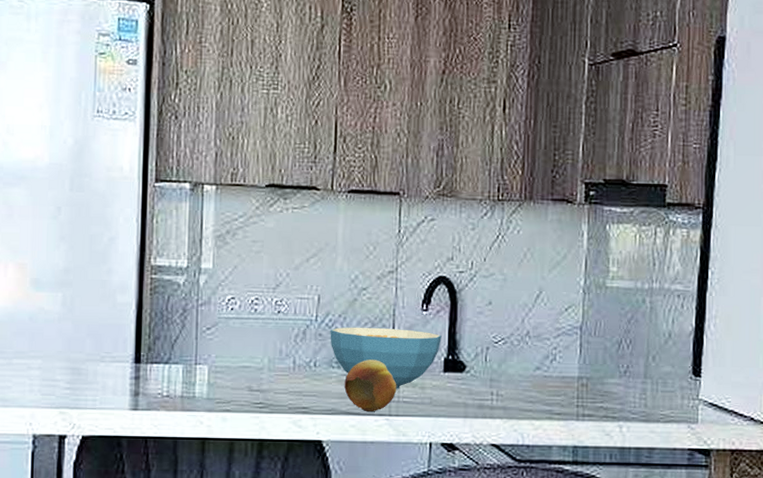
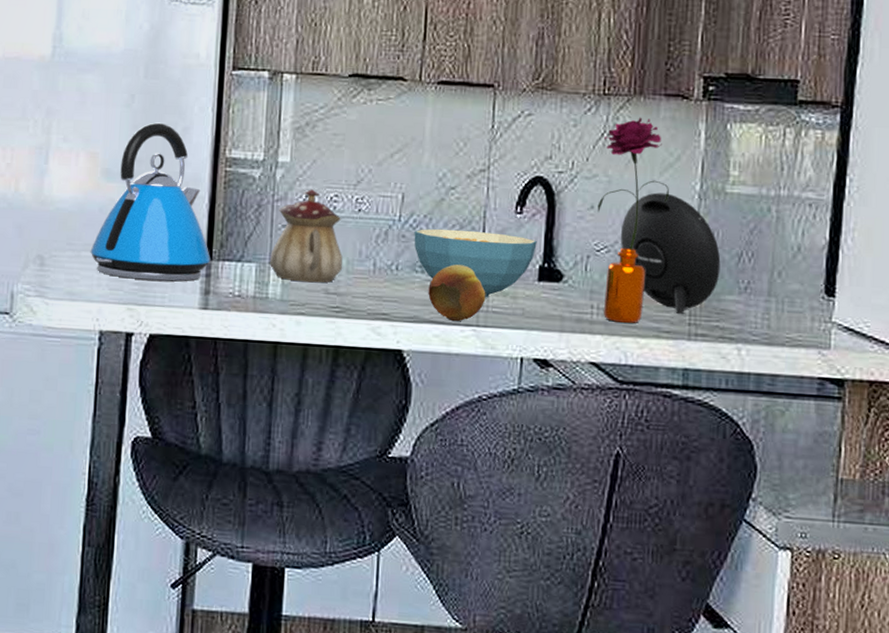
kettle: none [21,233,140,385] -> present [90,122,211,282]
teapot: none [195,293,265,381] -> present [269,189,343,283]
flower: none [495,220,557,408] -> present [597,117,669,324]
speaker: none [515,288,603,398] -> present [620,192,721,315]

